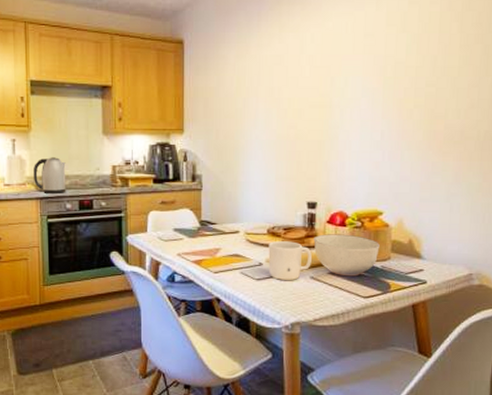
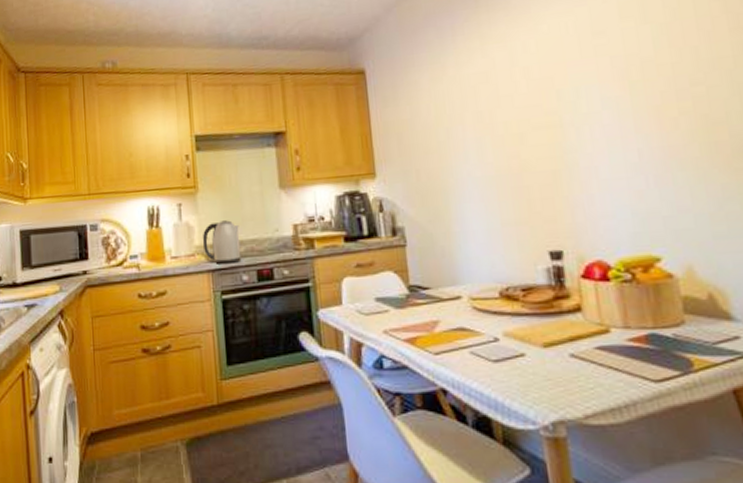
mug: present [268,241,312,281] -> none [504,306,568,362]
bowl: present [313,234,380,277] -> none [565,291,666,352]

